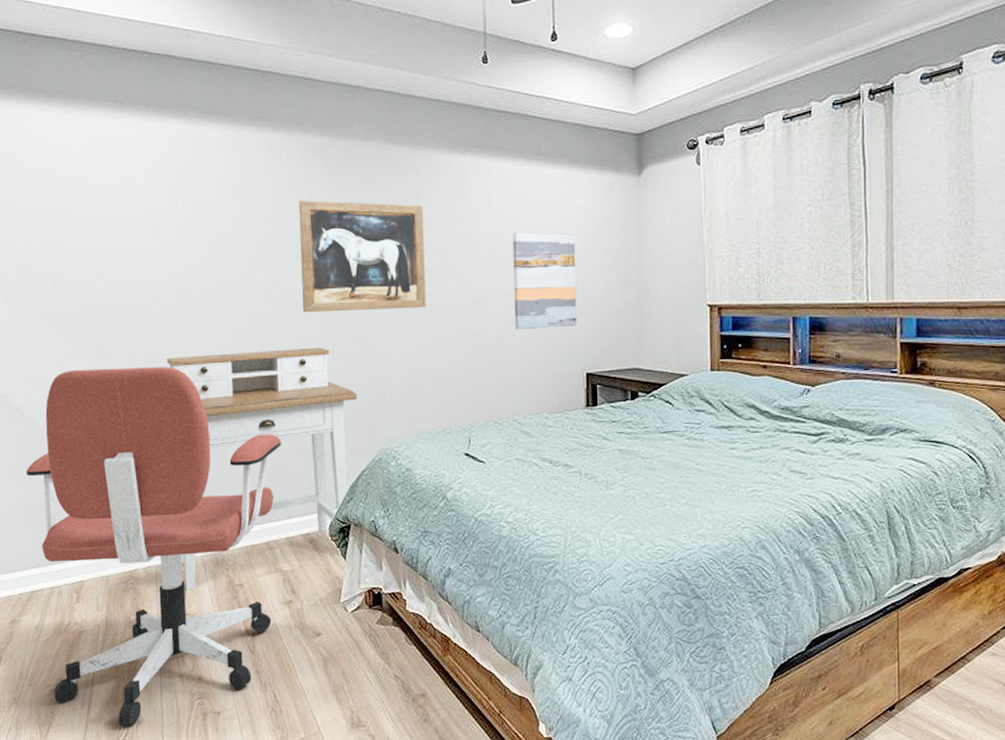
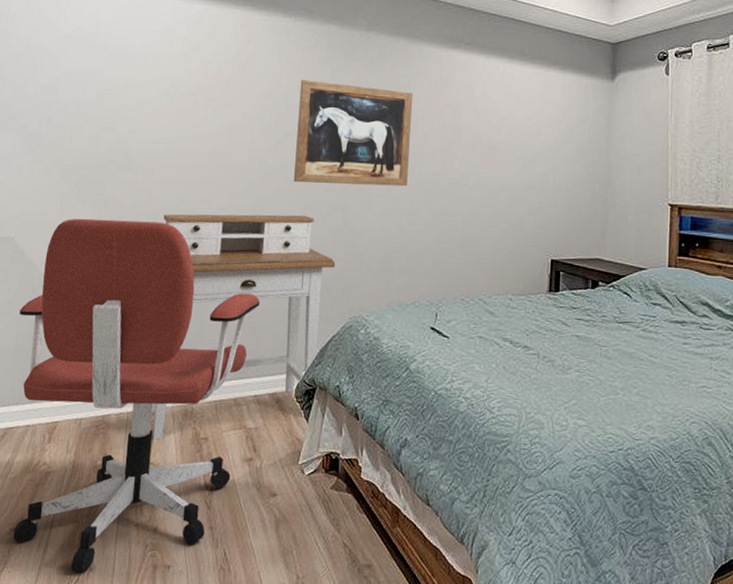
wall art: present [512,232,578,330] -> none [488,124,550,215]

